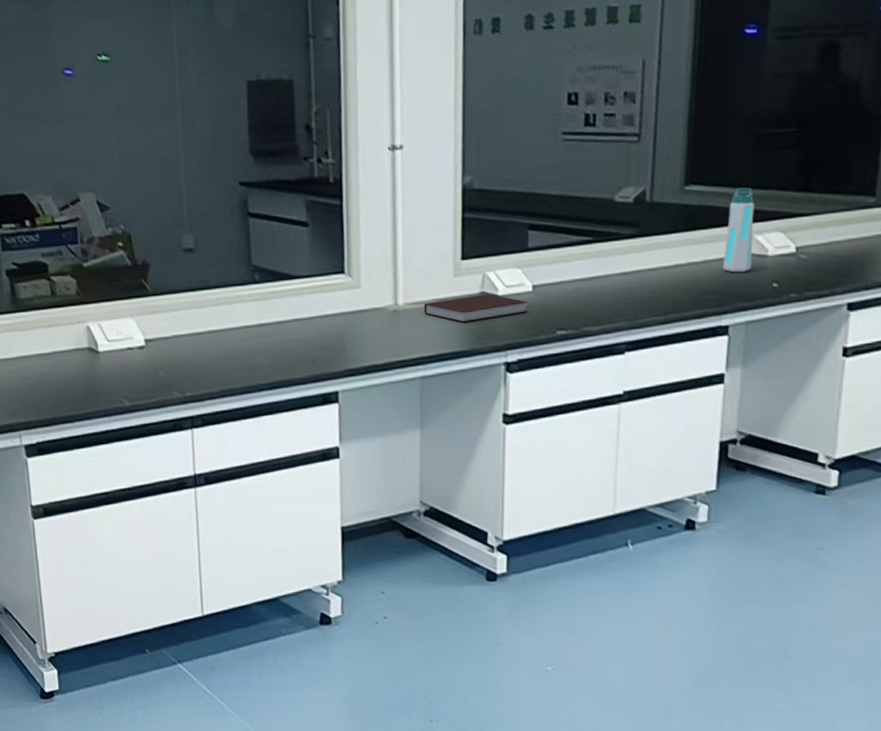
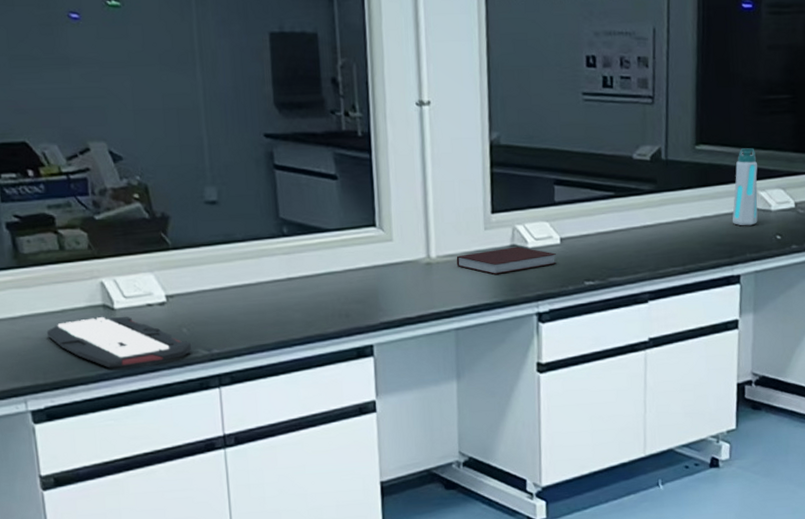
keyboard: none [39,358,167,408] -> present [46,316,191,368]

